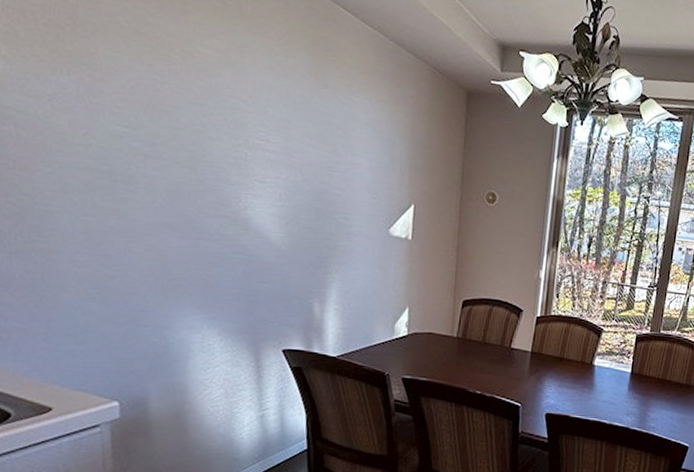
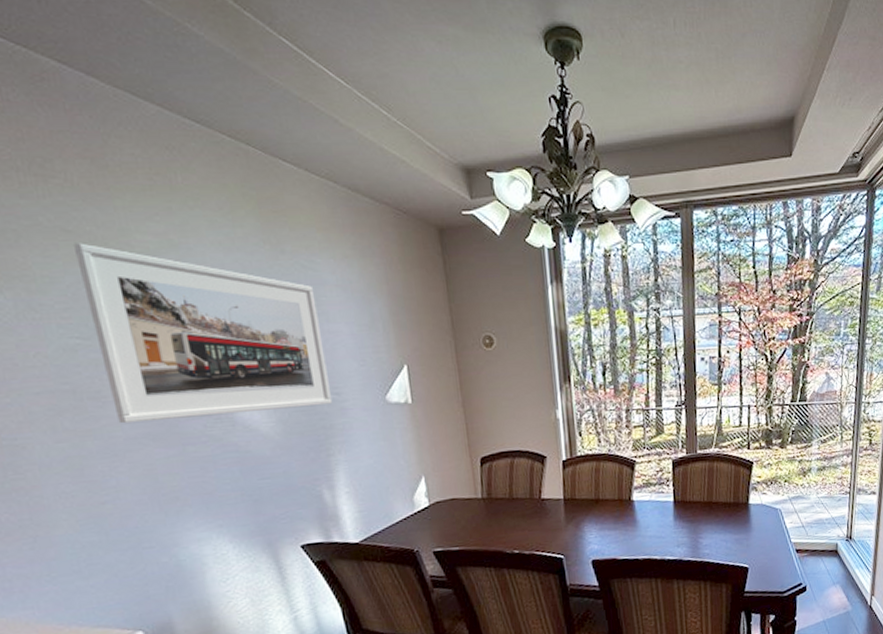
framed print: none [142,44,346,228] -> present [74,243,333,424]

